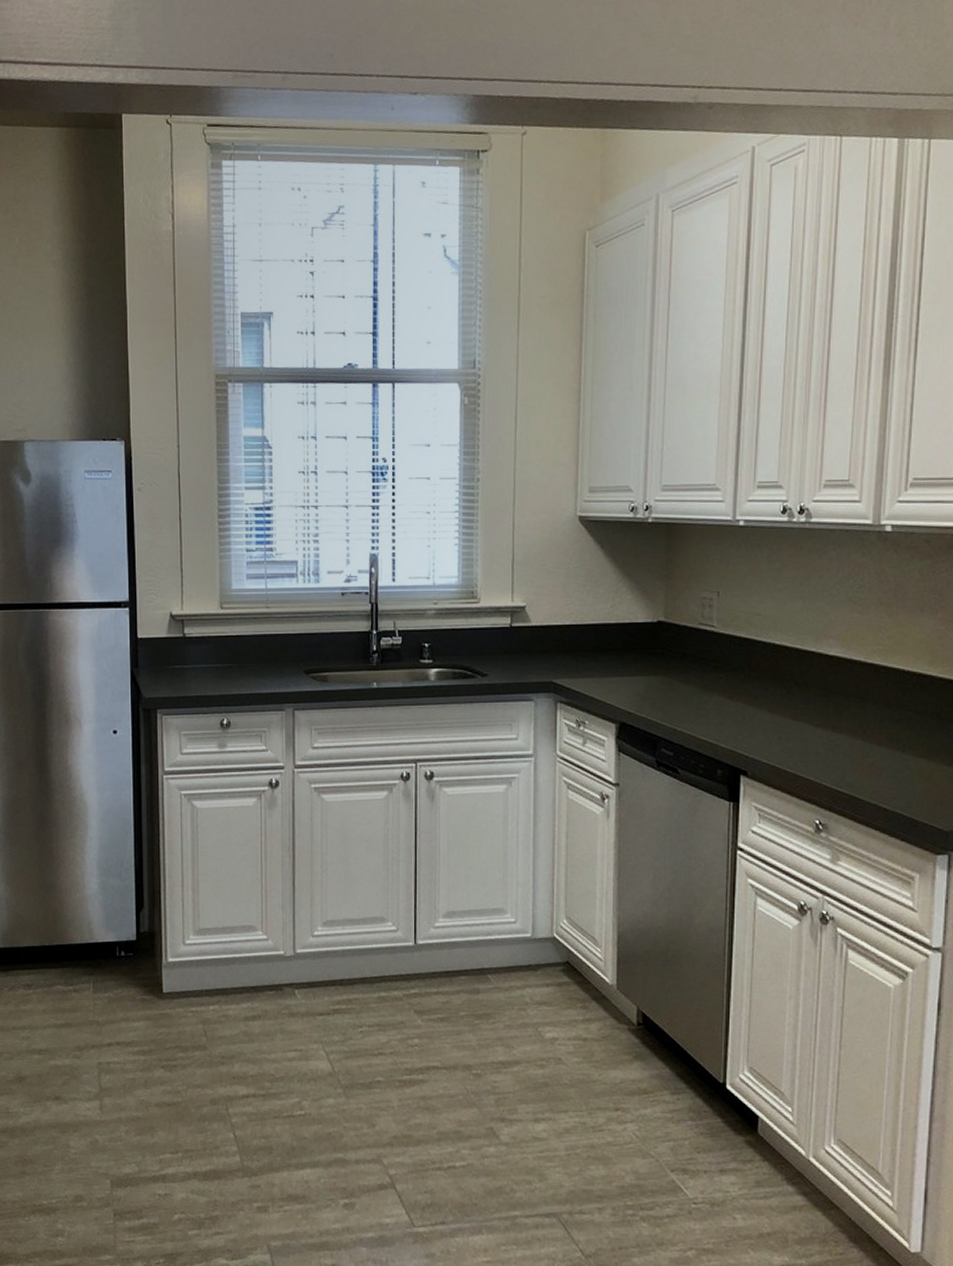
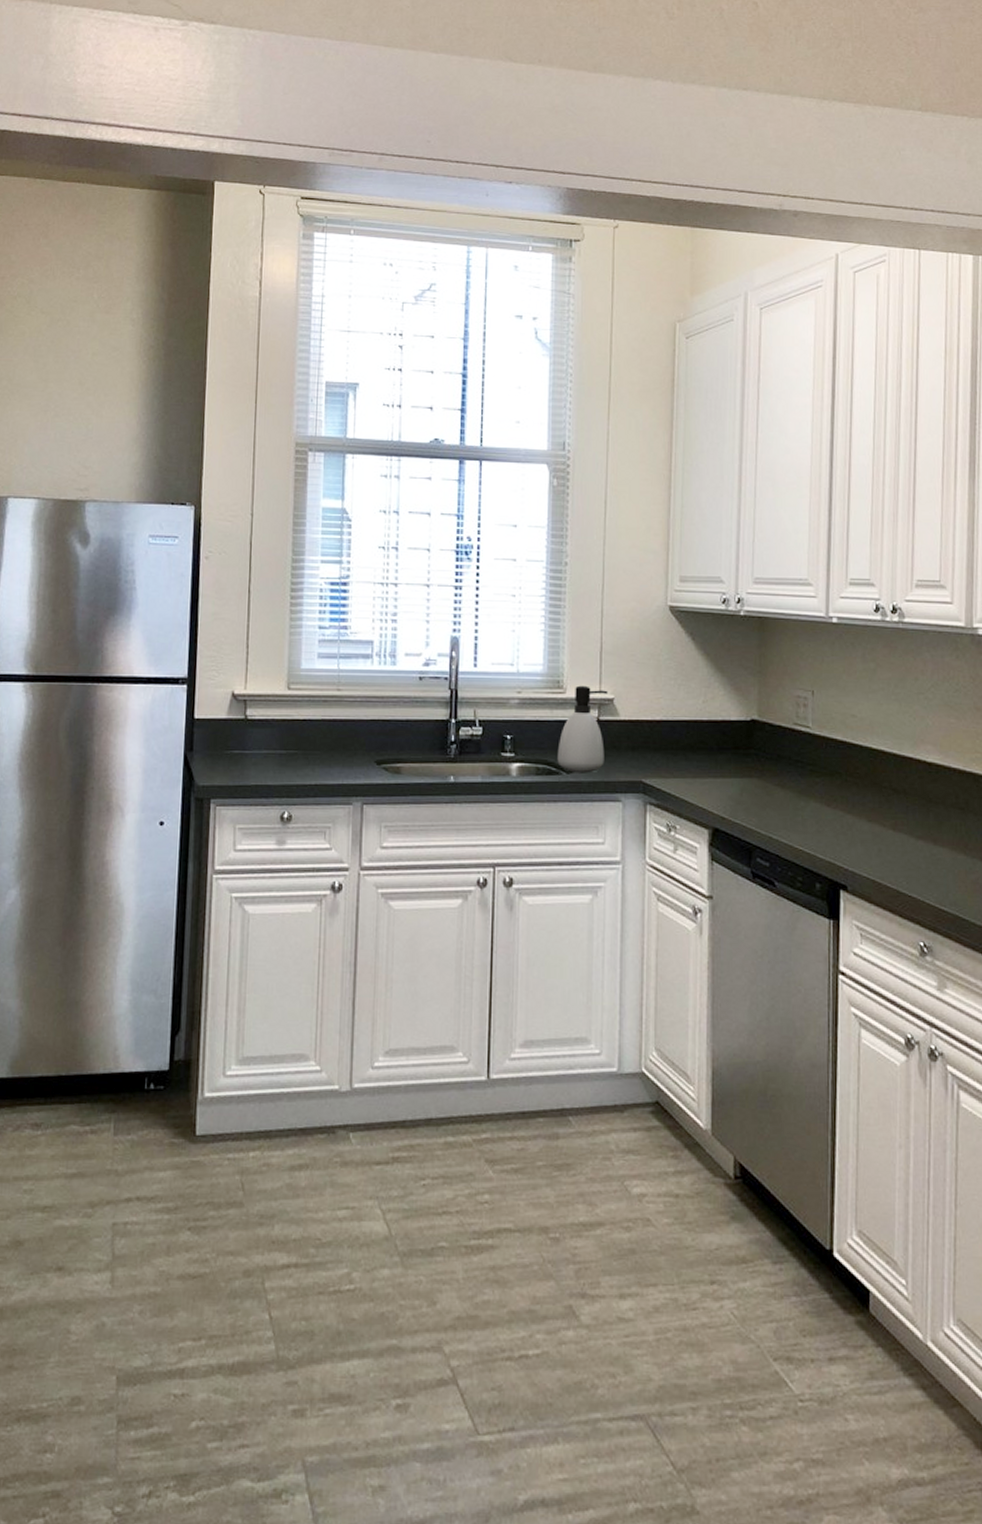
soap dispenser: none [473,595,520,676] -> present [557,685,608,773]

